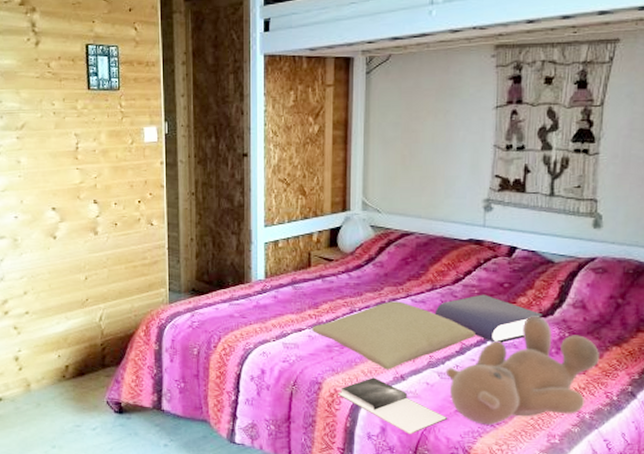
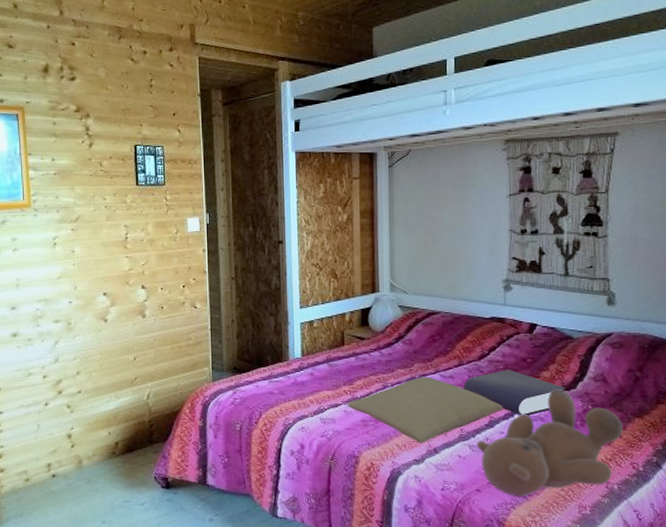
book: present [338,377,447,435] -> none [374,451,480,507]

